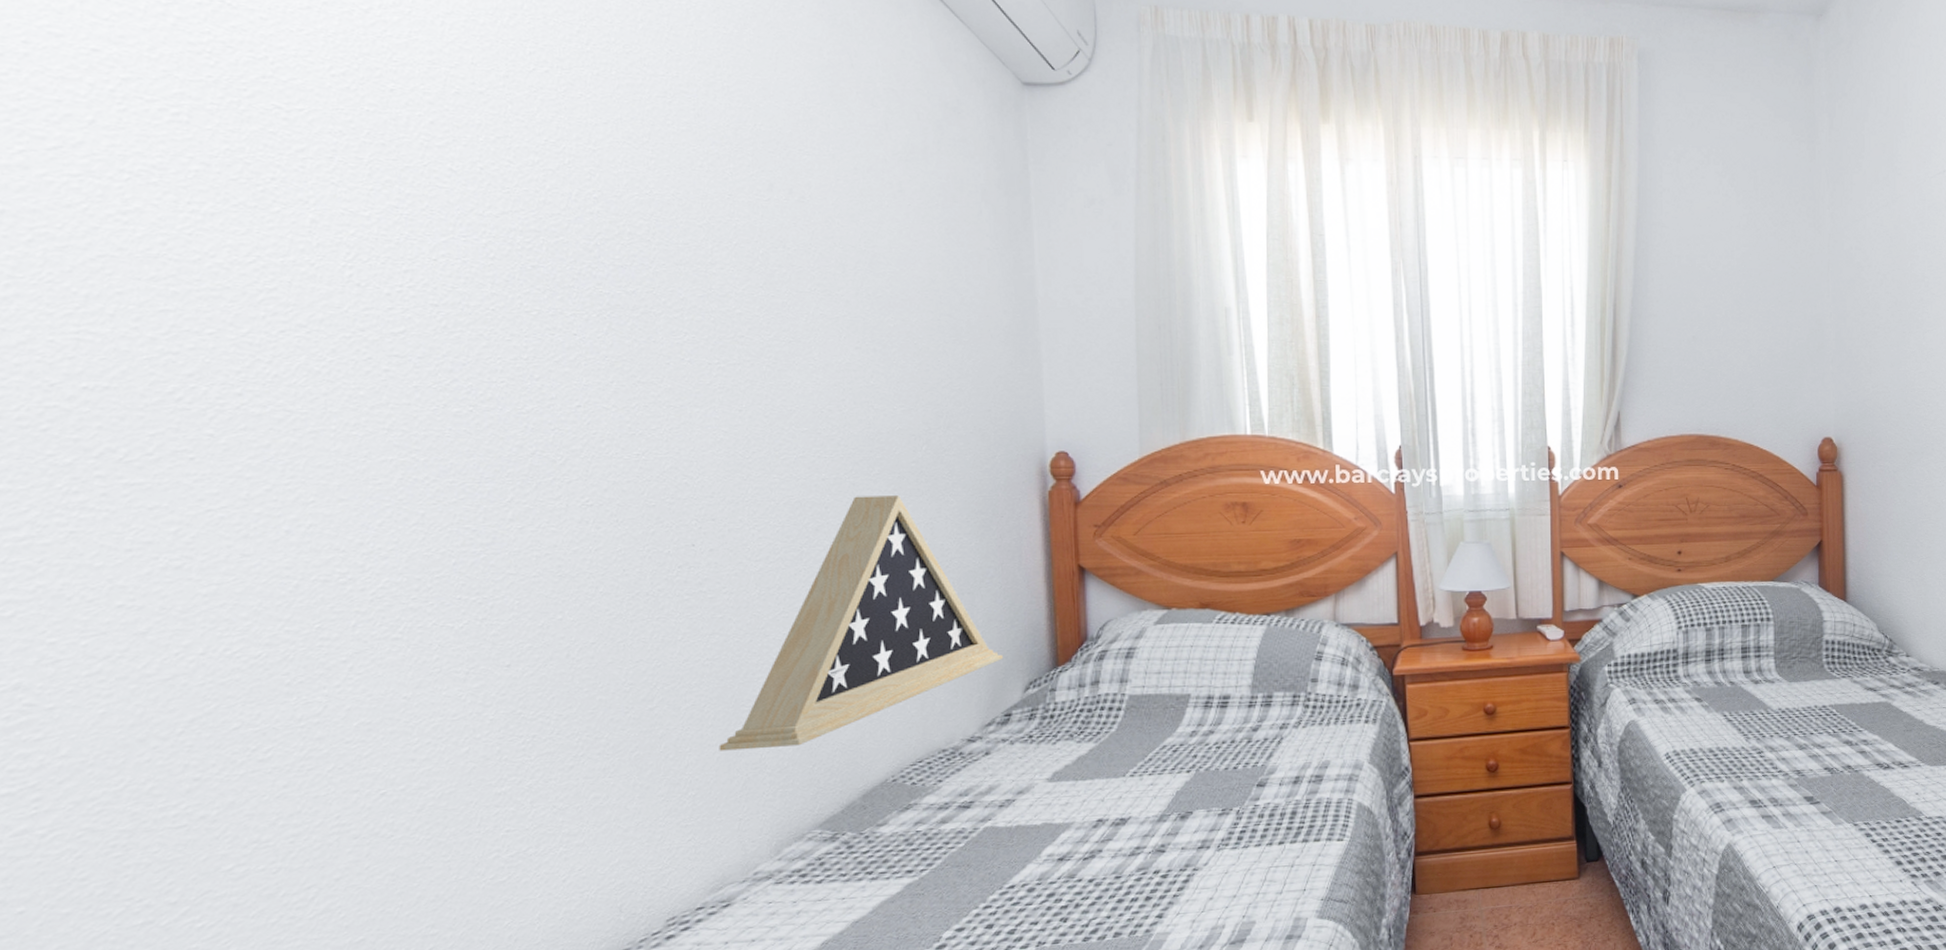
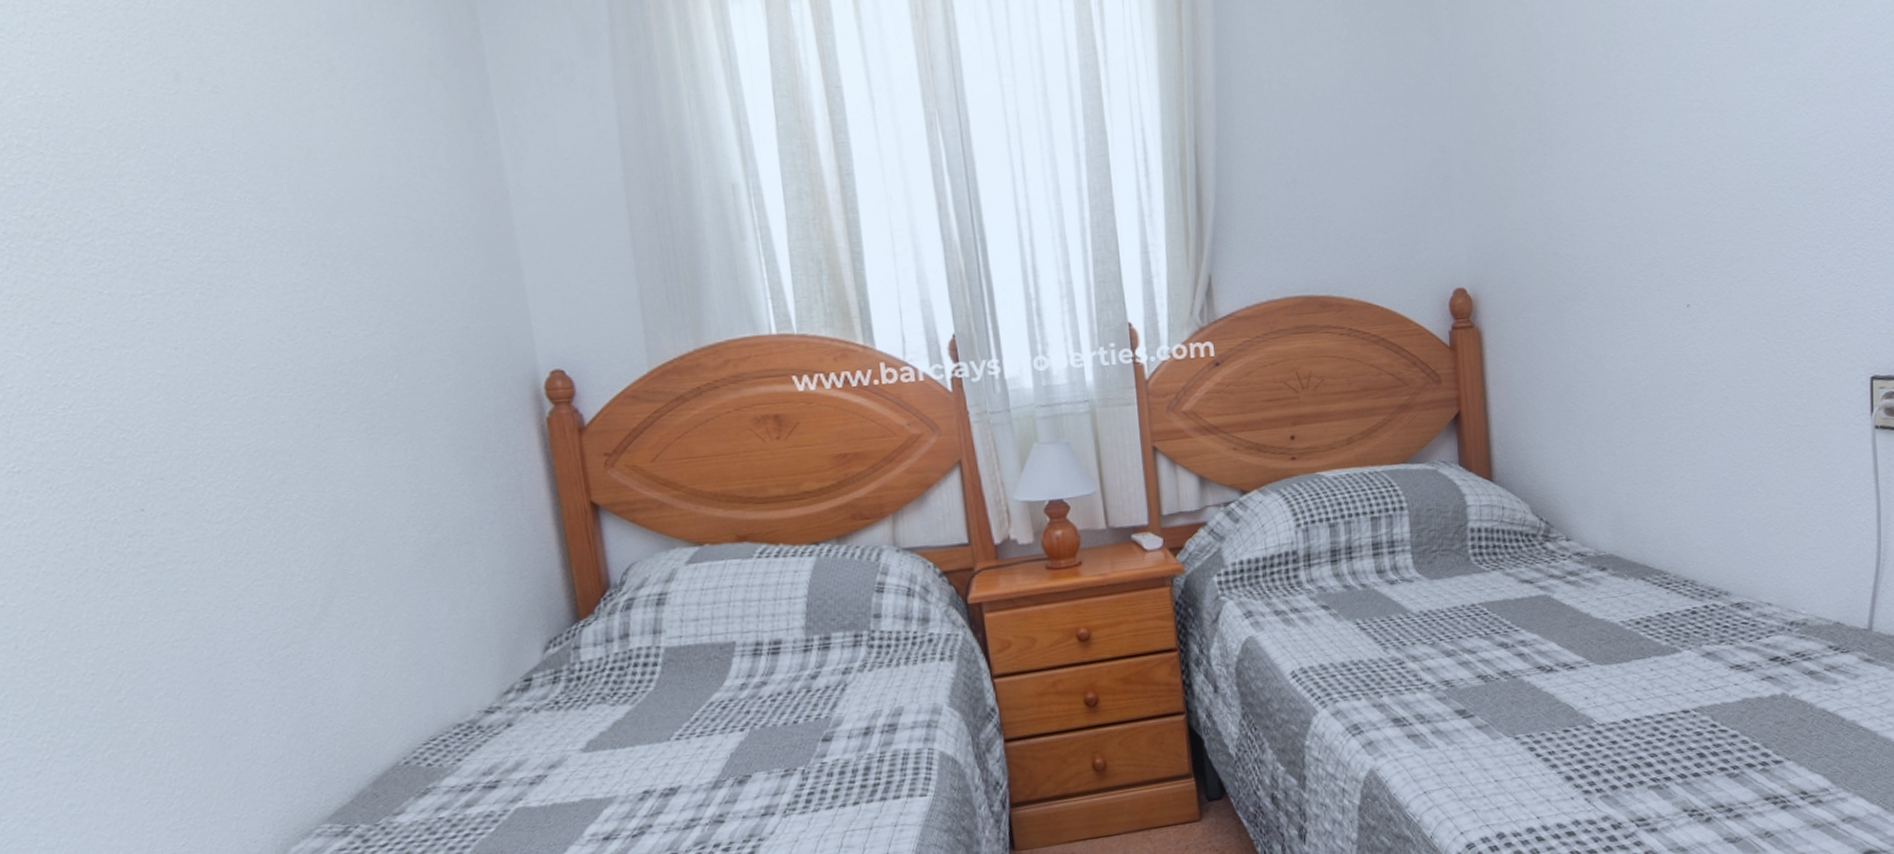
display case: present [718,496,1004,751] -> none [202,435,516,743]

